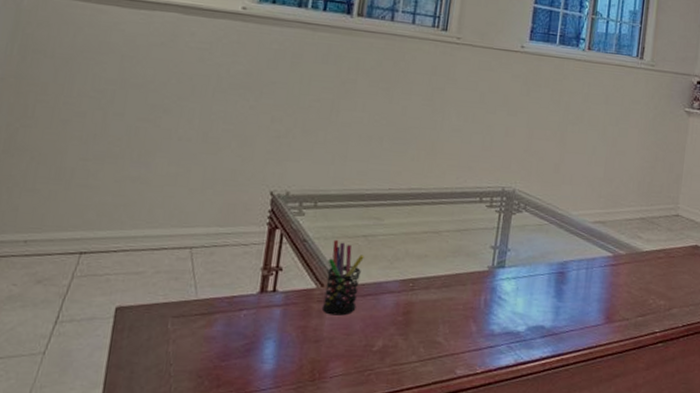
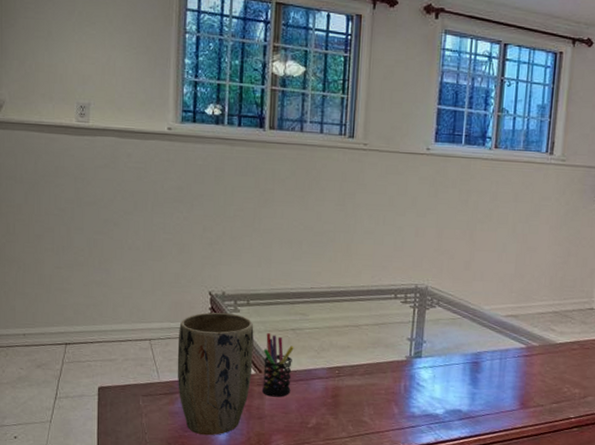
plant pot: none [219,215,320,365] -> present [177,312,254,436]

